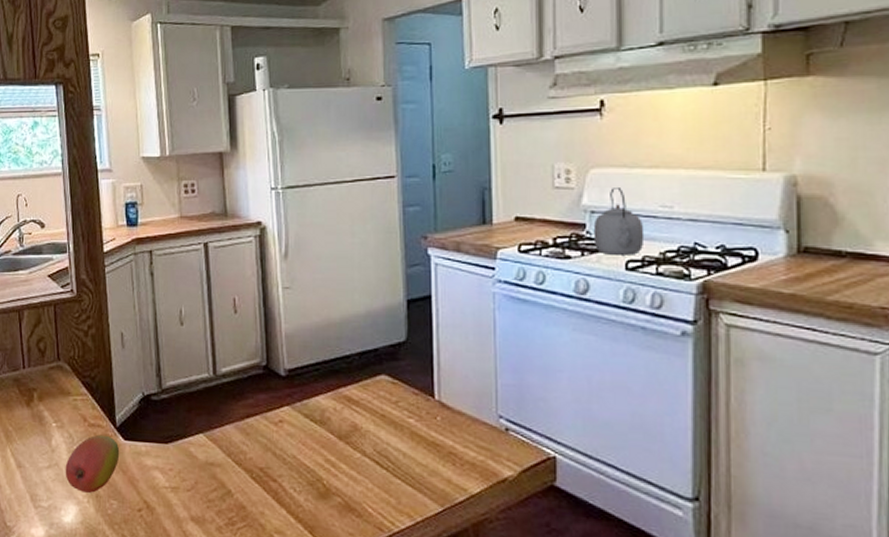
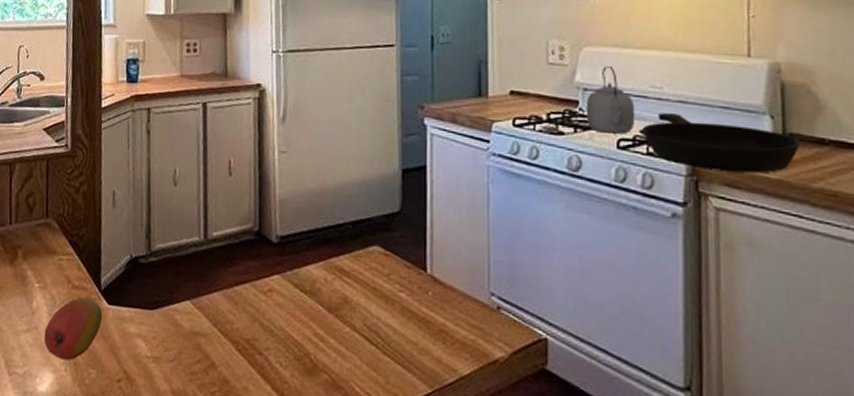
frying pan: none [648,231,815,289] -> present [639,112,800,174]

